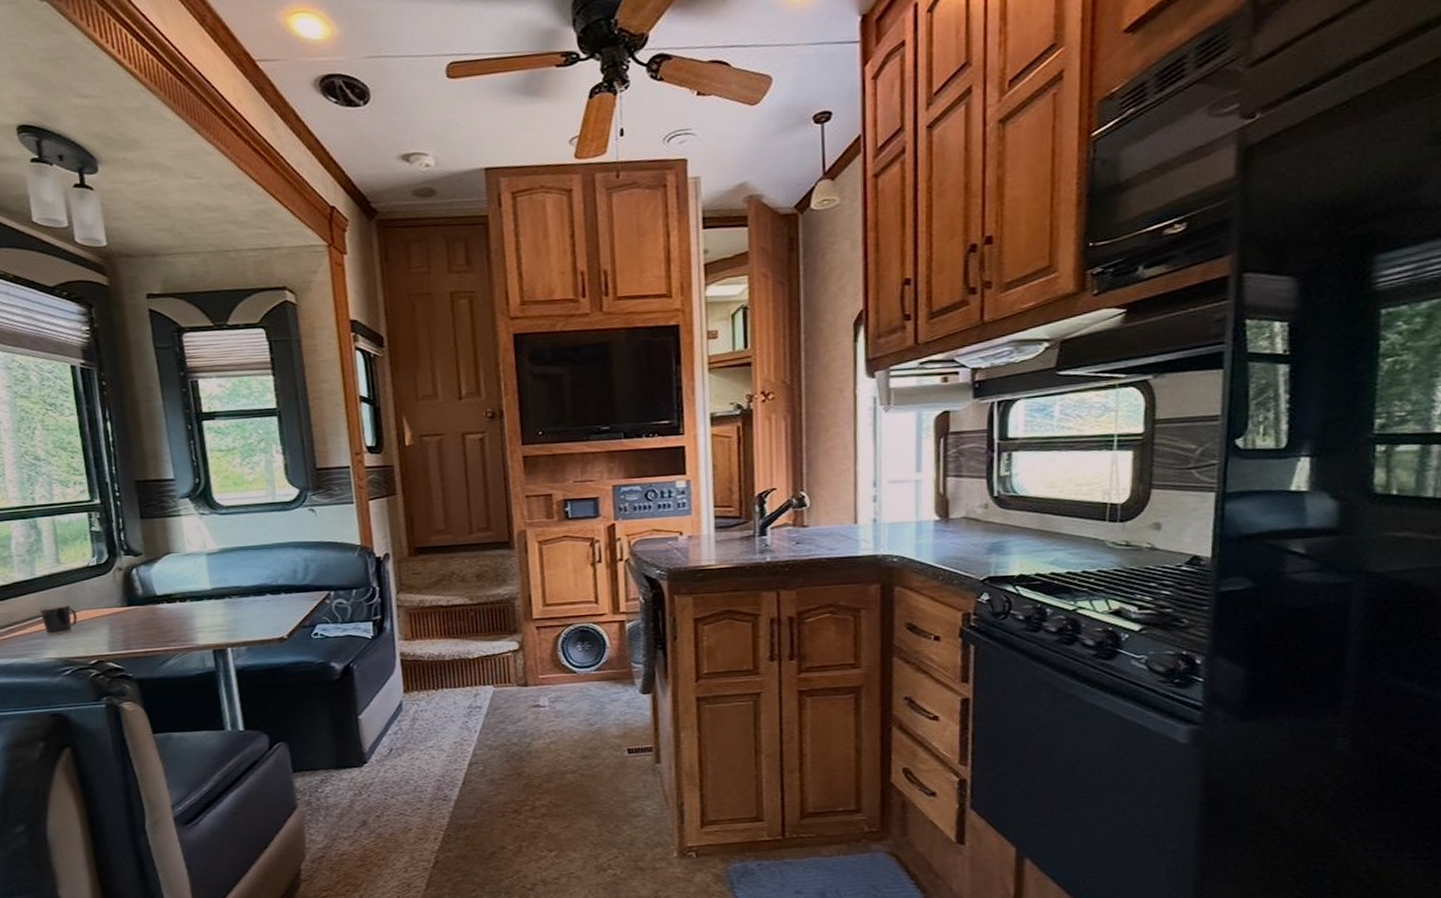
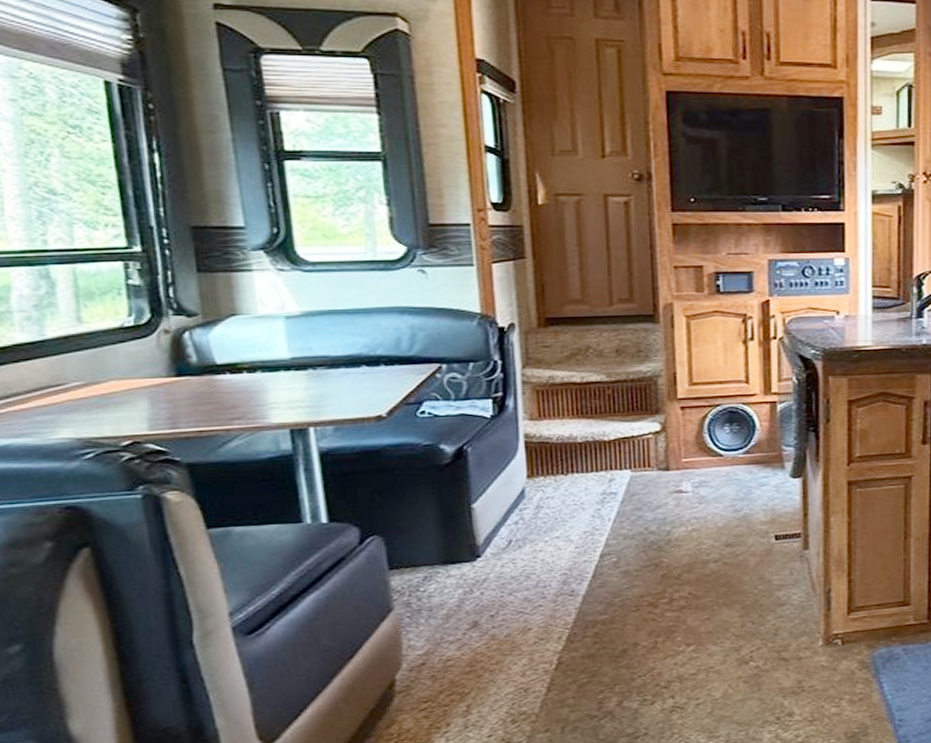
mug: present [39,605,77,636] -> none [50,373,105,411]

